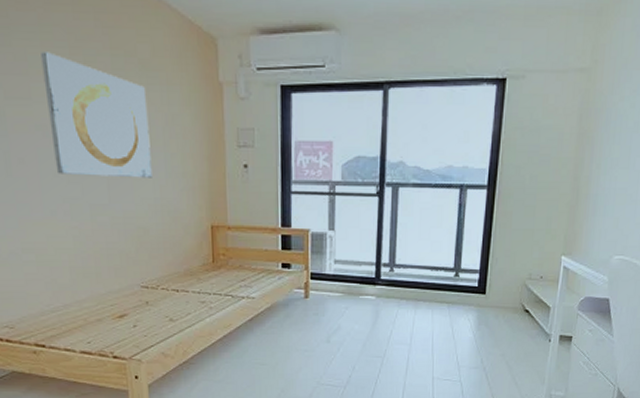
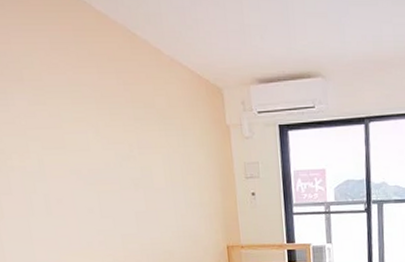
wall art: present [41,52,152,178] -> none [72,108,174,211]

